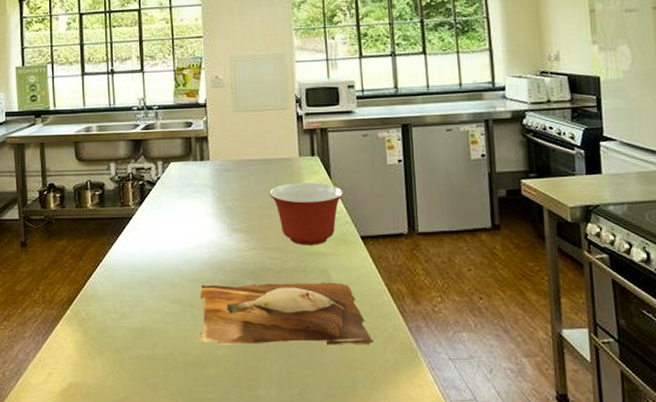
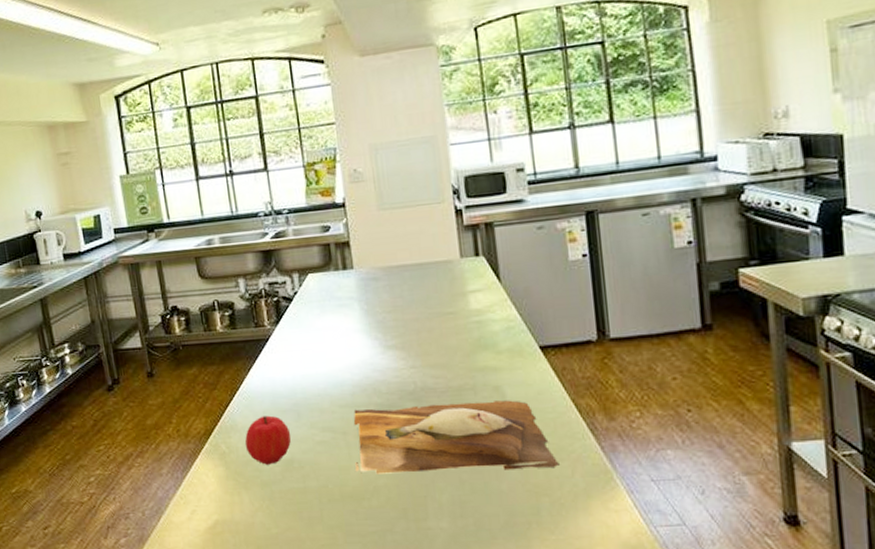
fruit: none [102,287,145,332] -> present [244,415,292,465]
mixing bowl: present [269,182,343,246] -> none [427,287,517,360]

